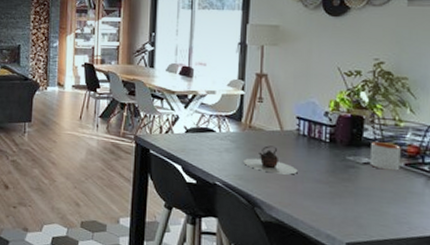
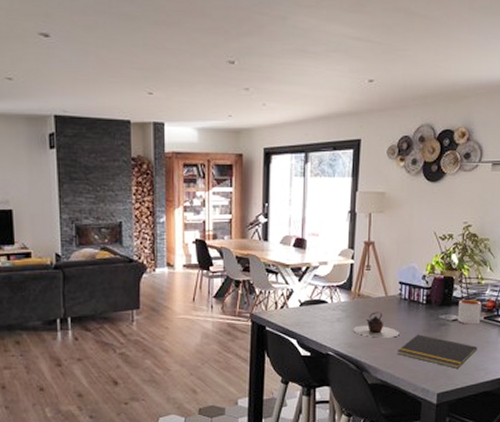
notepad: none [296,174,397,218] -> present [398,334,477,368]

